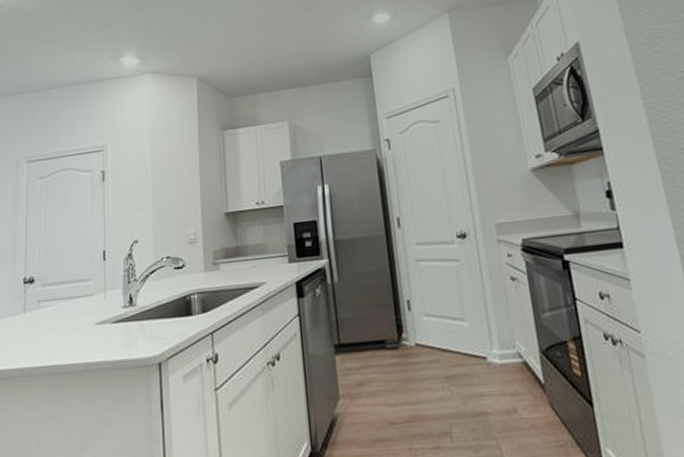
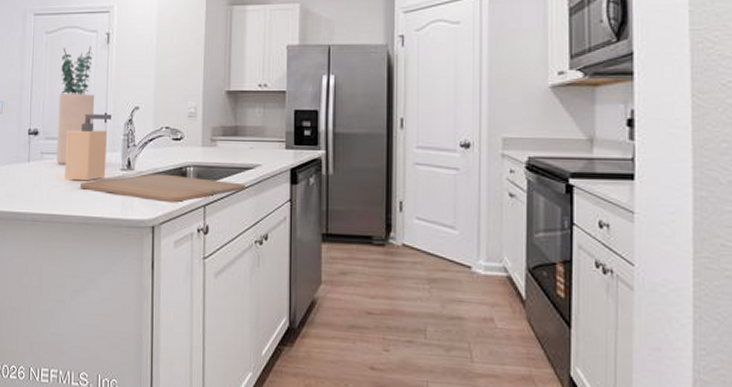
vase: none [54,186,93,311] -> present [56,46,95,165]
soap dispenser: none [63,251,111,327] -> present [65,113,112,181]
chopping board: none [79,303,252,336] -> present [79,174,245,203]

